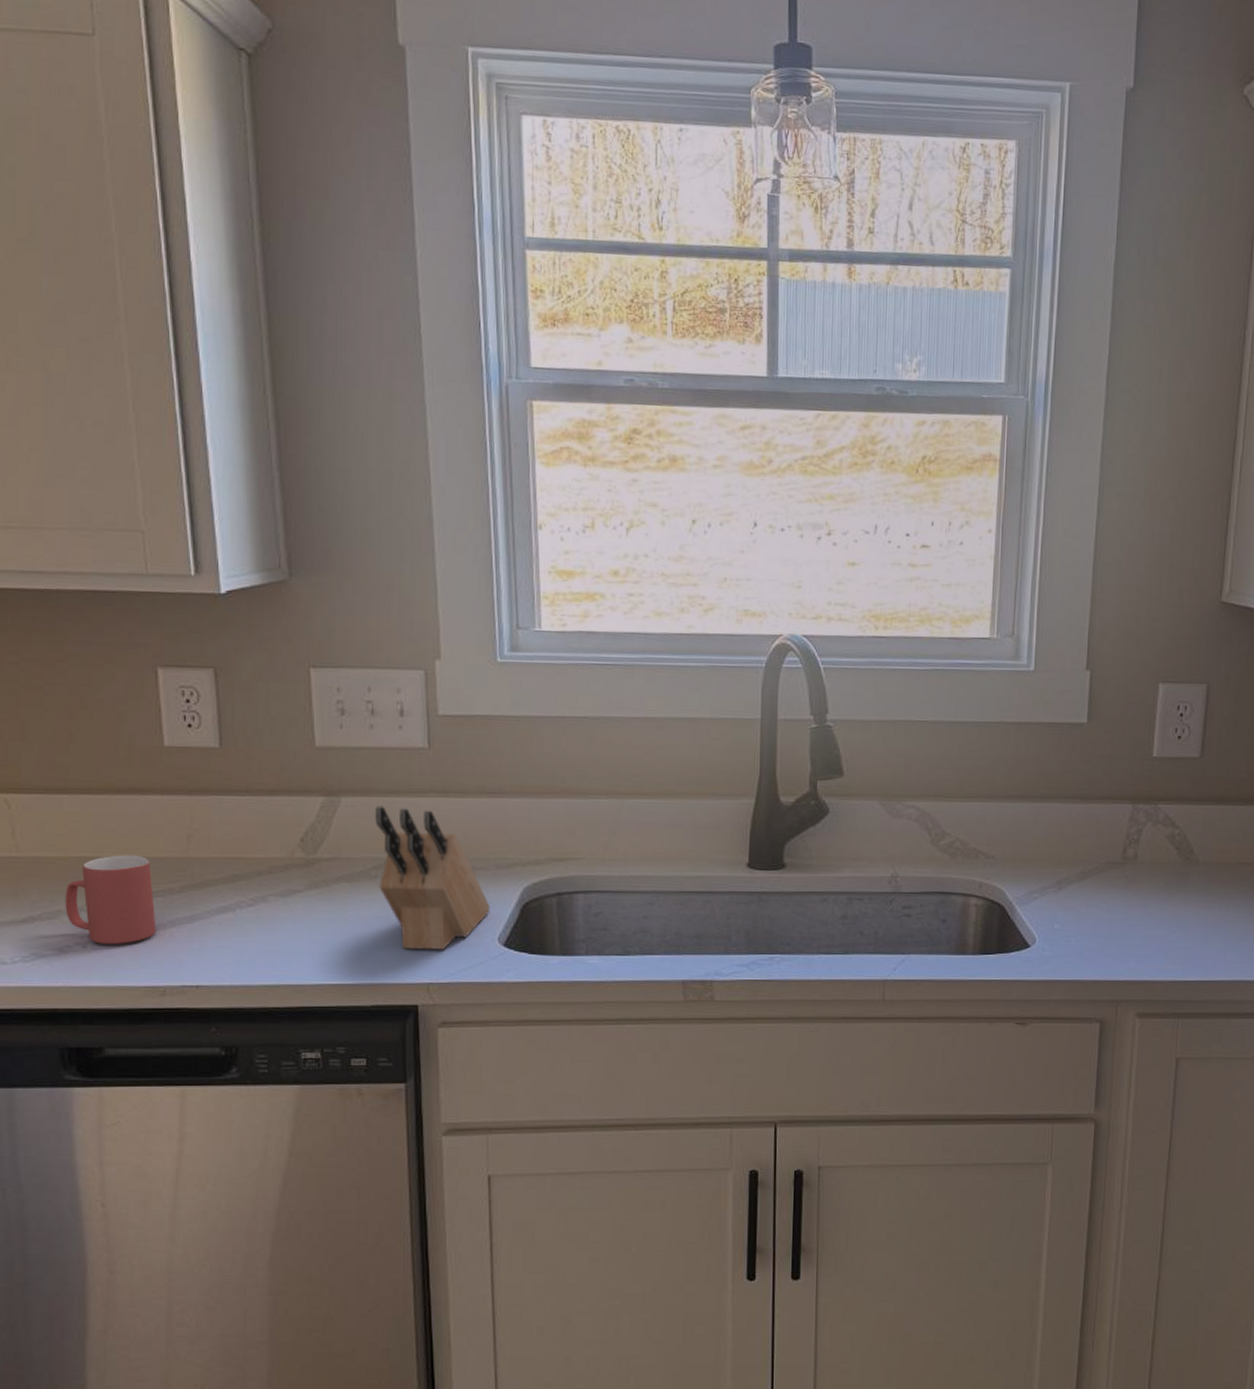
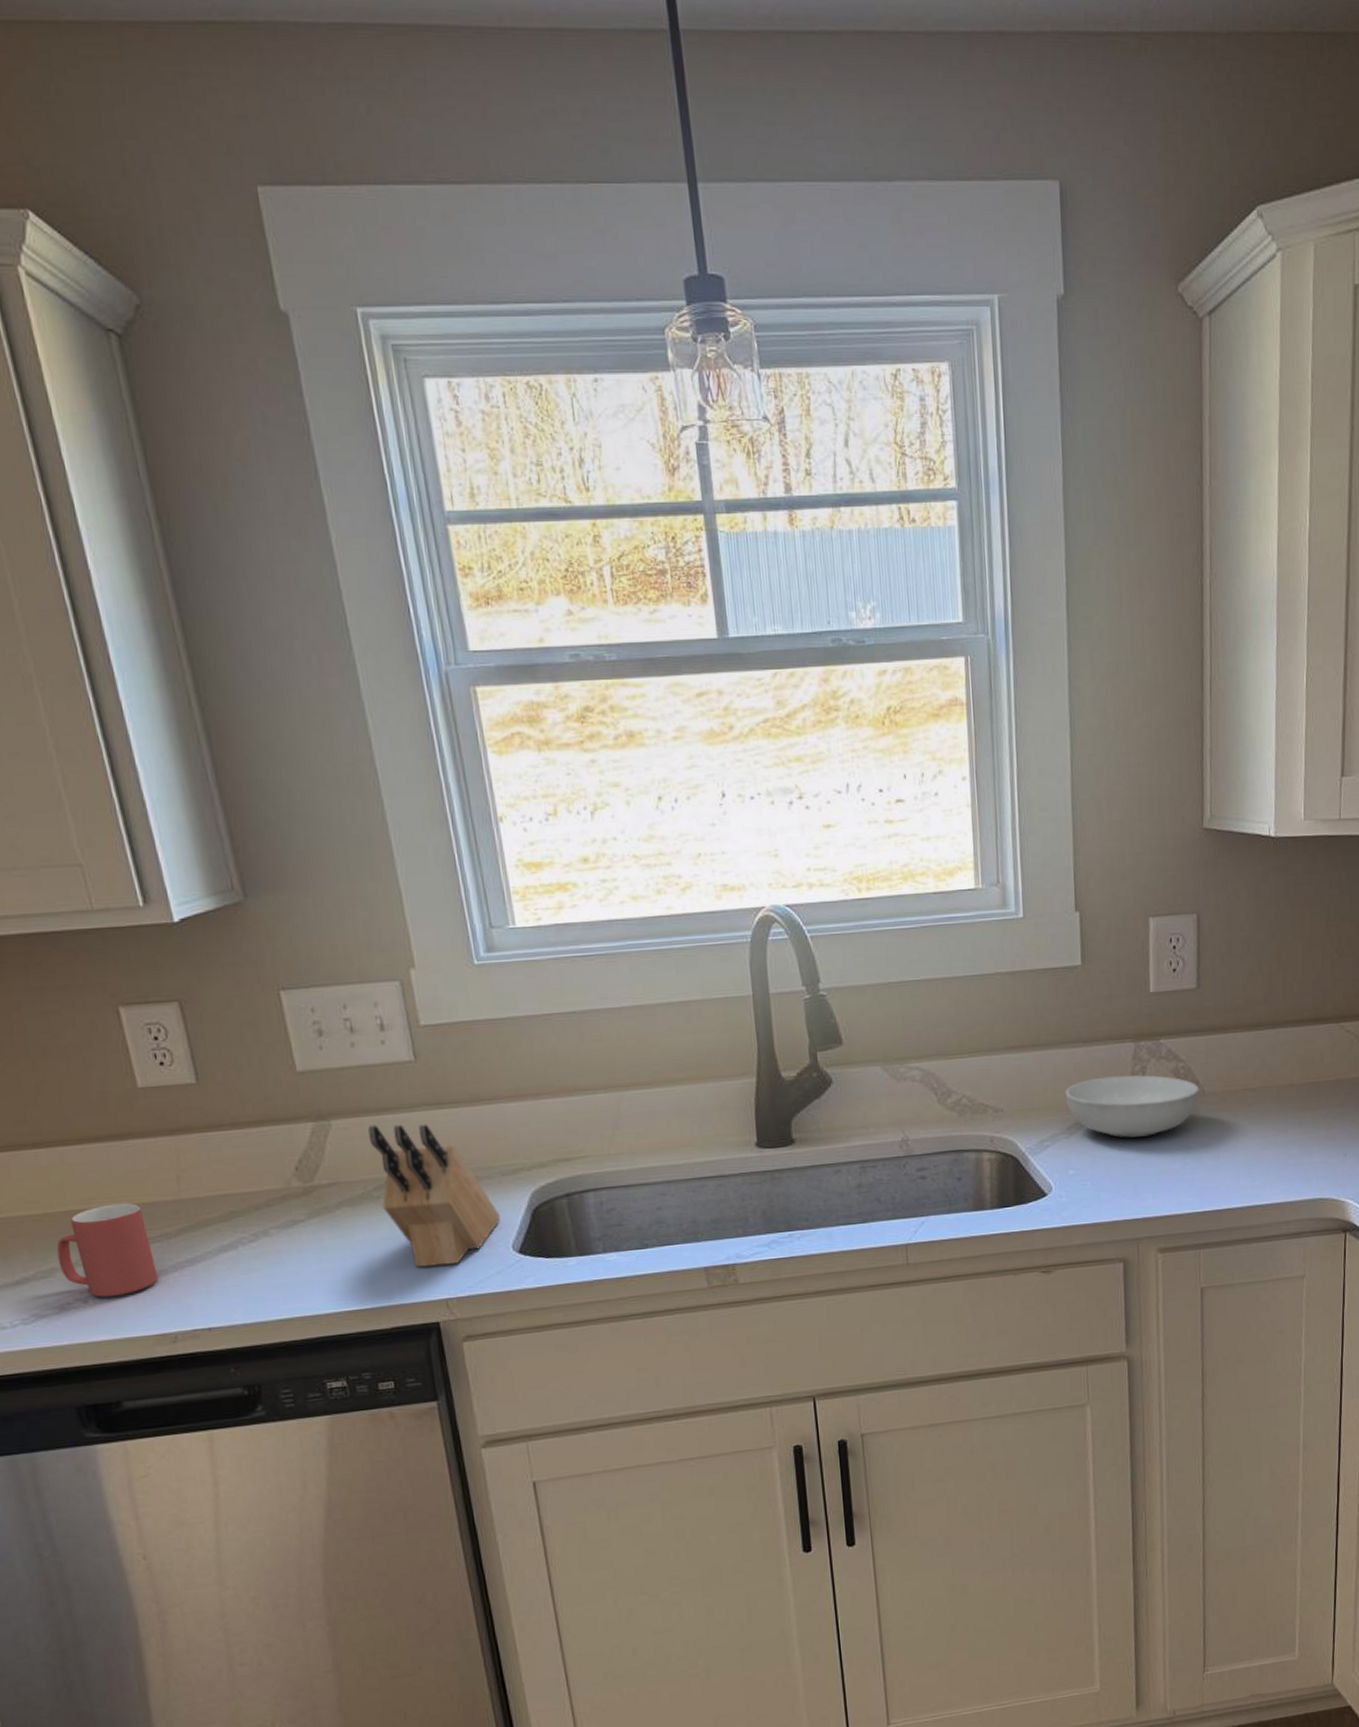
serving bowl: none [1058,835,1194,899] -> present [1065,1075,1200,1138]

